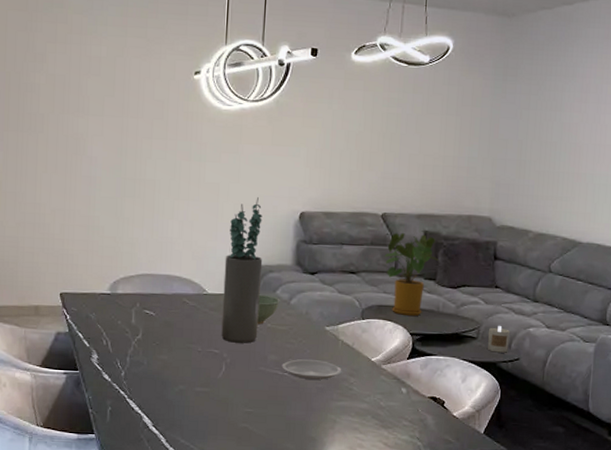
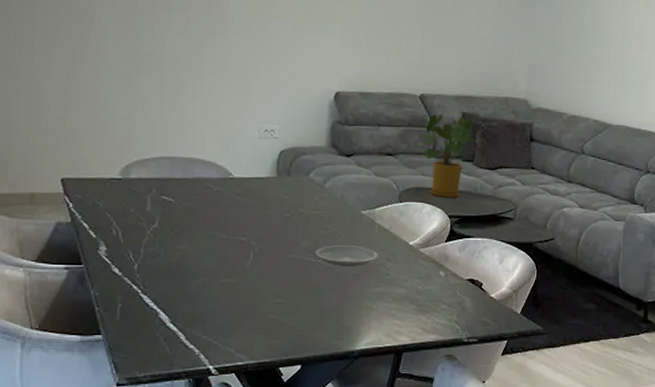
vase: present [221,197,263,343] -> none [249,76,295,230]
bowl: present [257,294,280,325] -> none [288,178,314,210]
candle: present [487,326,511,353] -> none [523,207,546,233]

